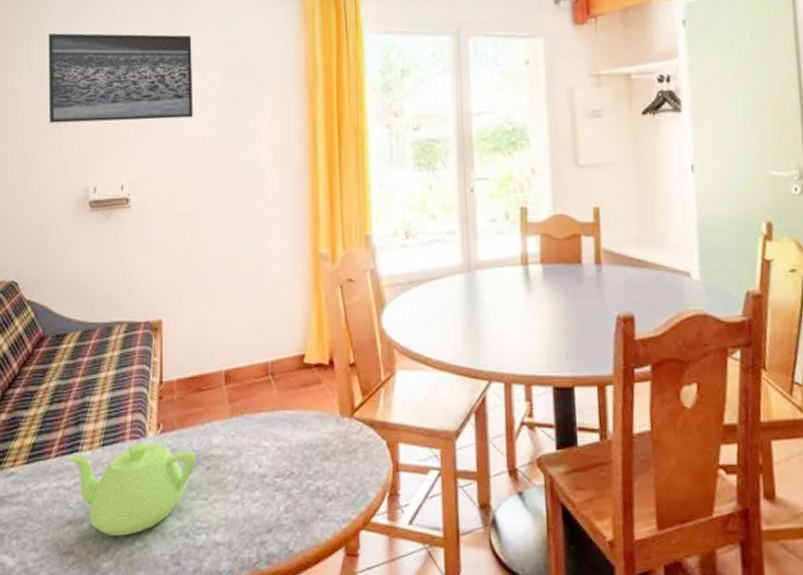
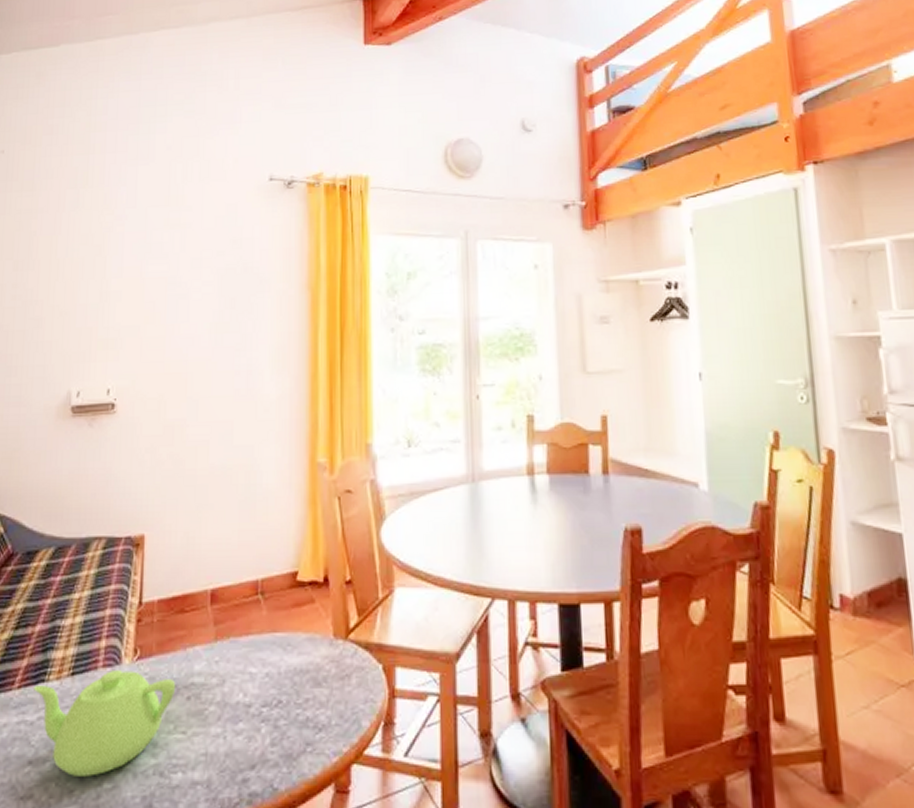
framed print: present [48,33,193,124] -> none [32,228,190,323]

